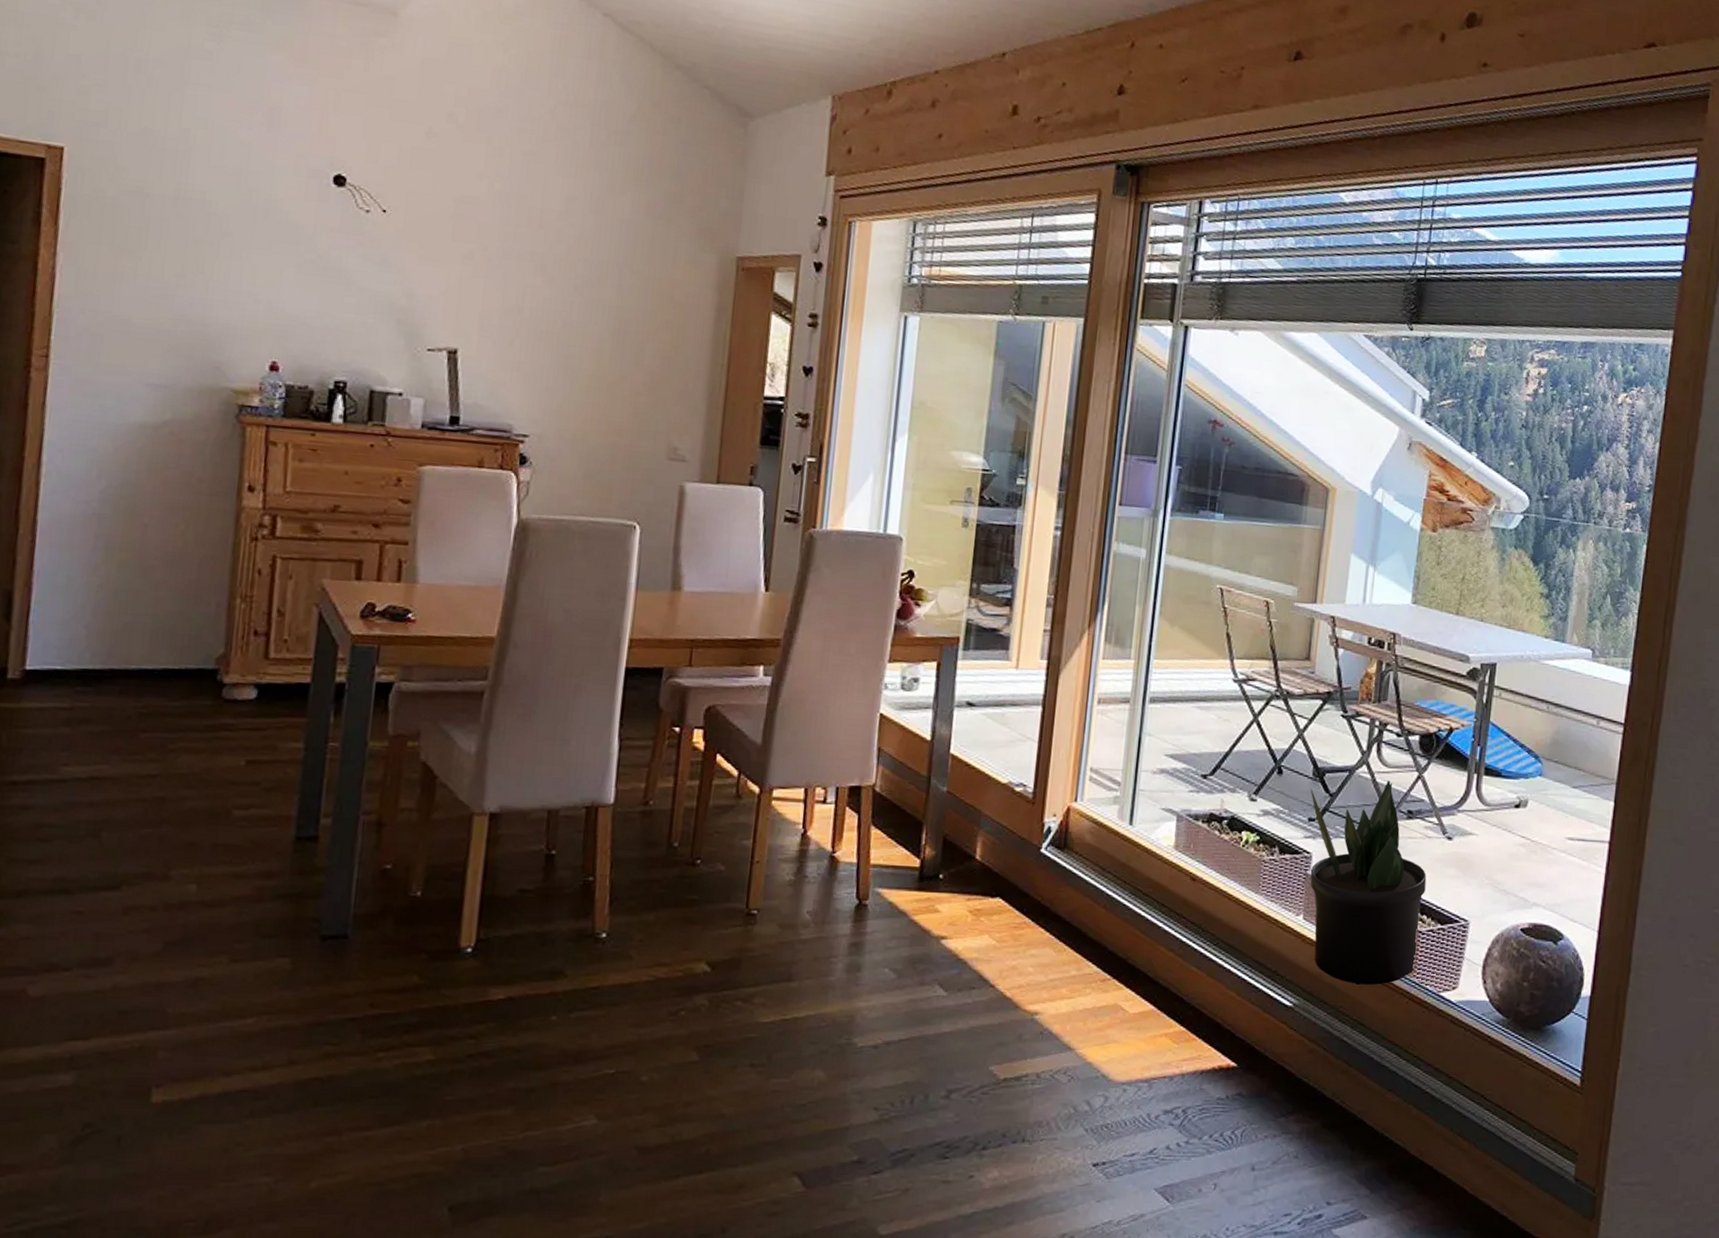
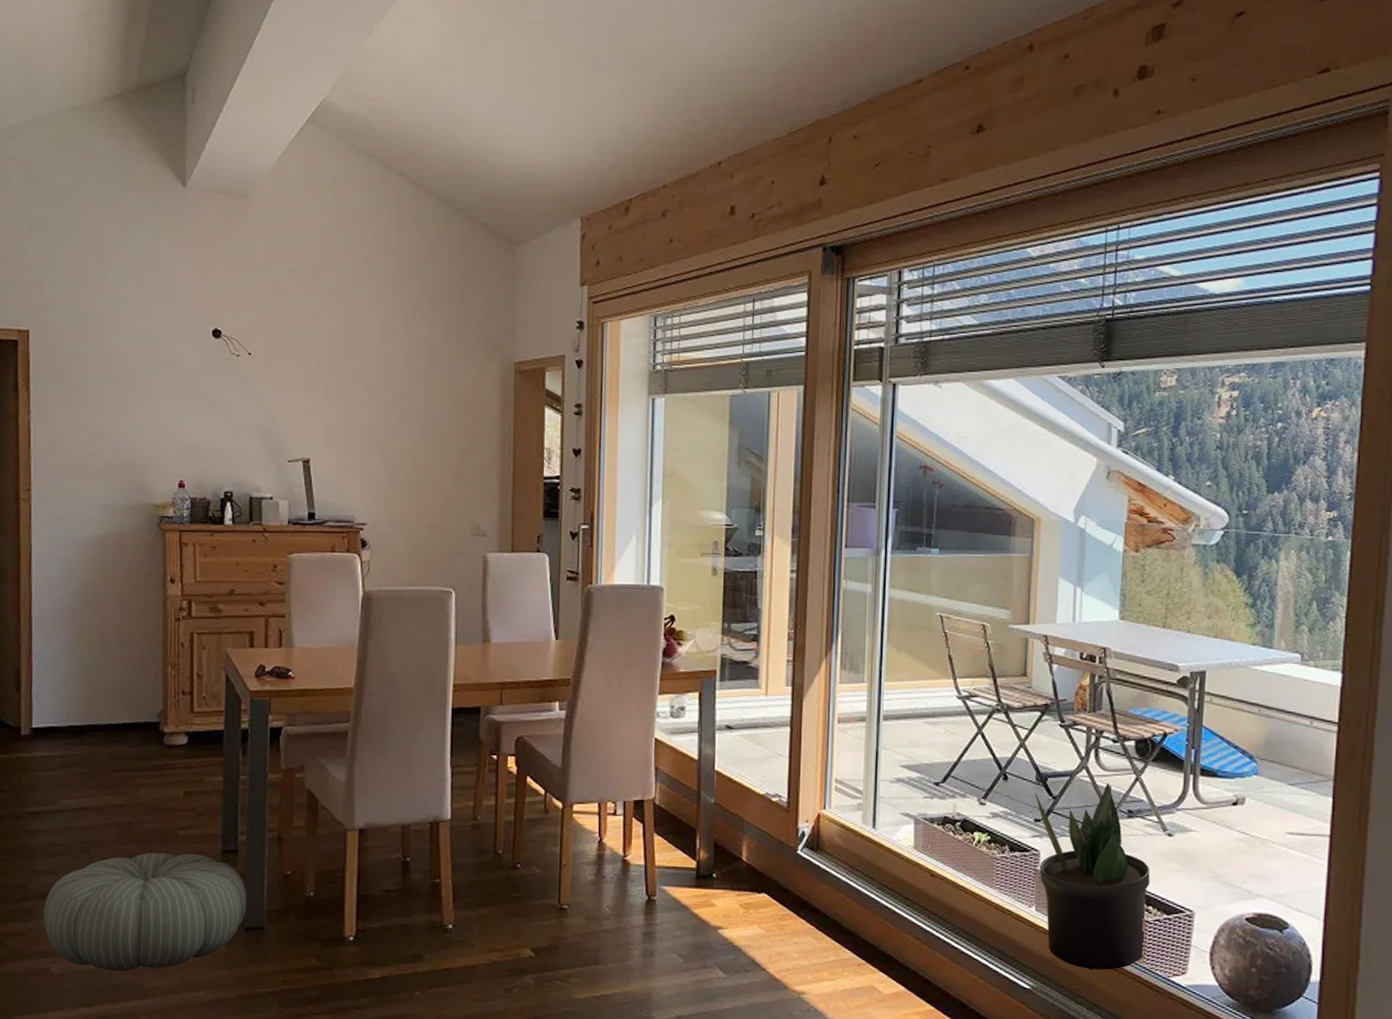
pouf: none [20,838,327,993] -> present [43,852,247,971]

